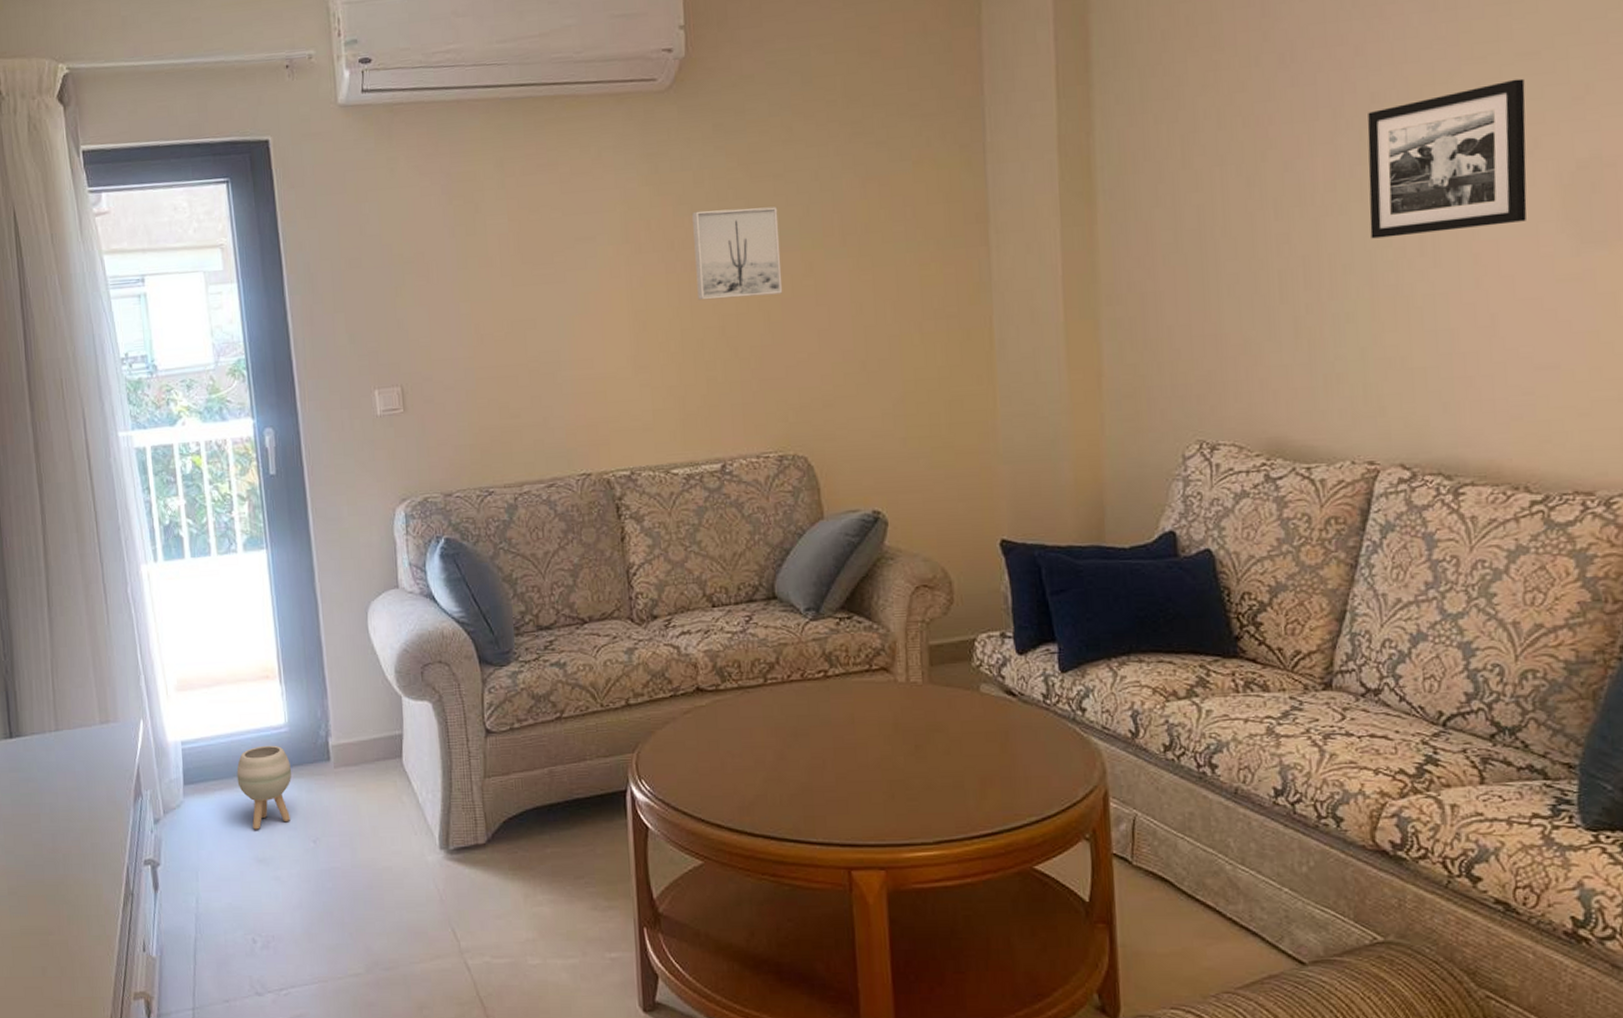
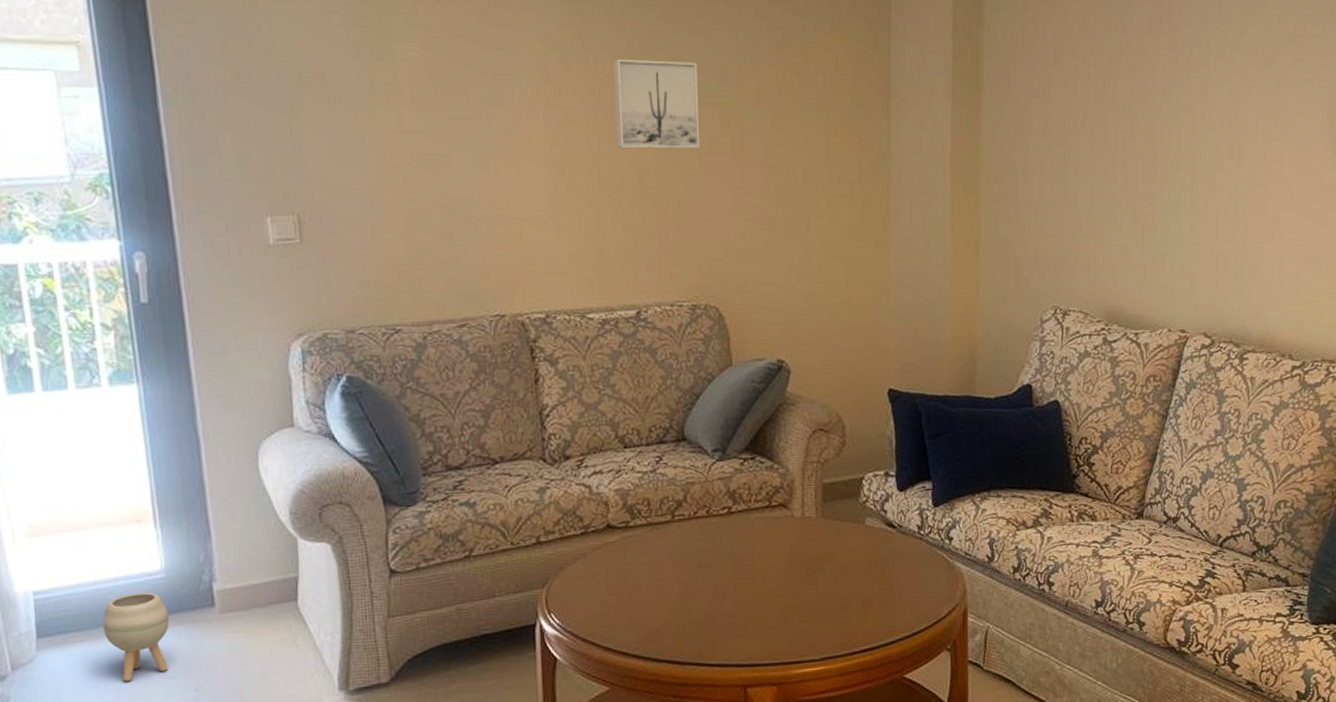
picture frame: present [1367,78,1527,239] -> none [1194,18,1312,142]

